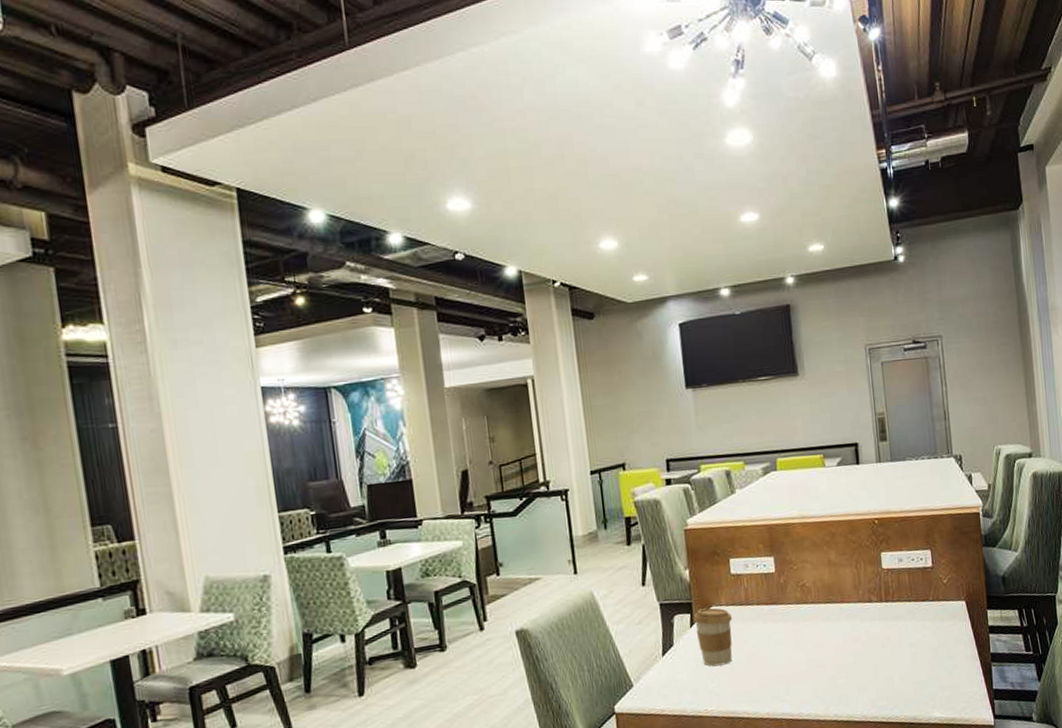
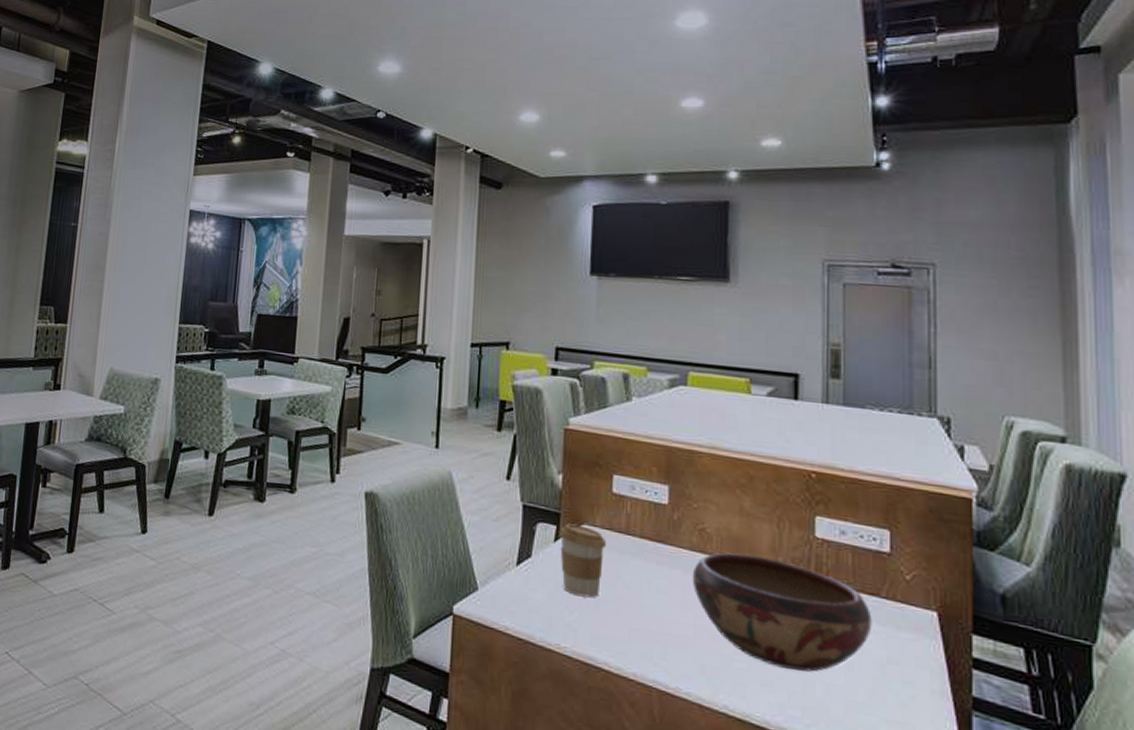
decorative bowl: none [800,593,926,674] -> present [692,552,872,672]

